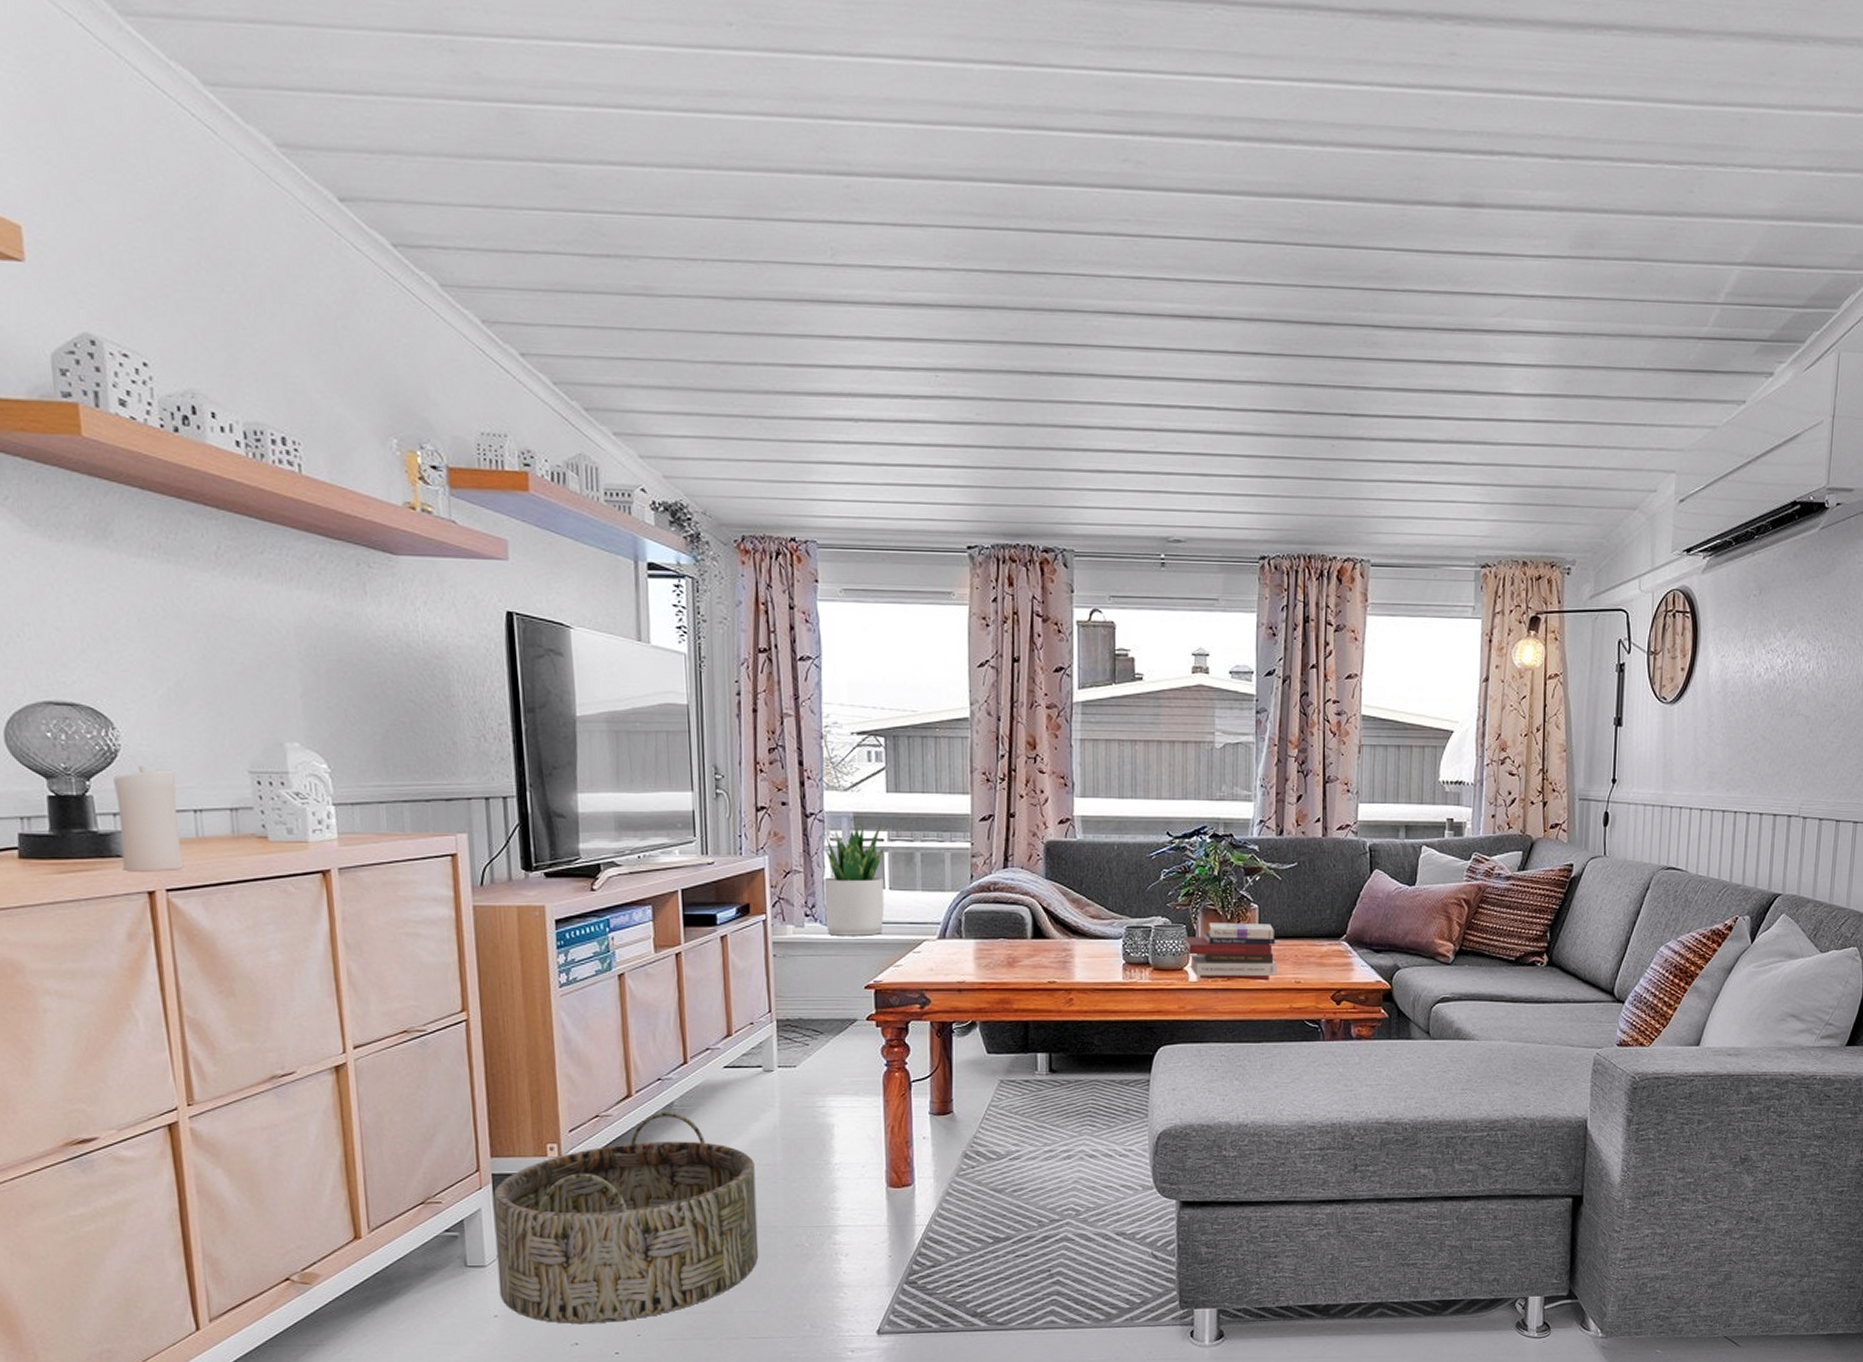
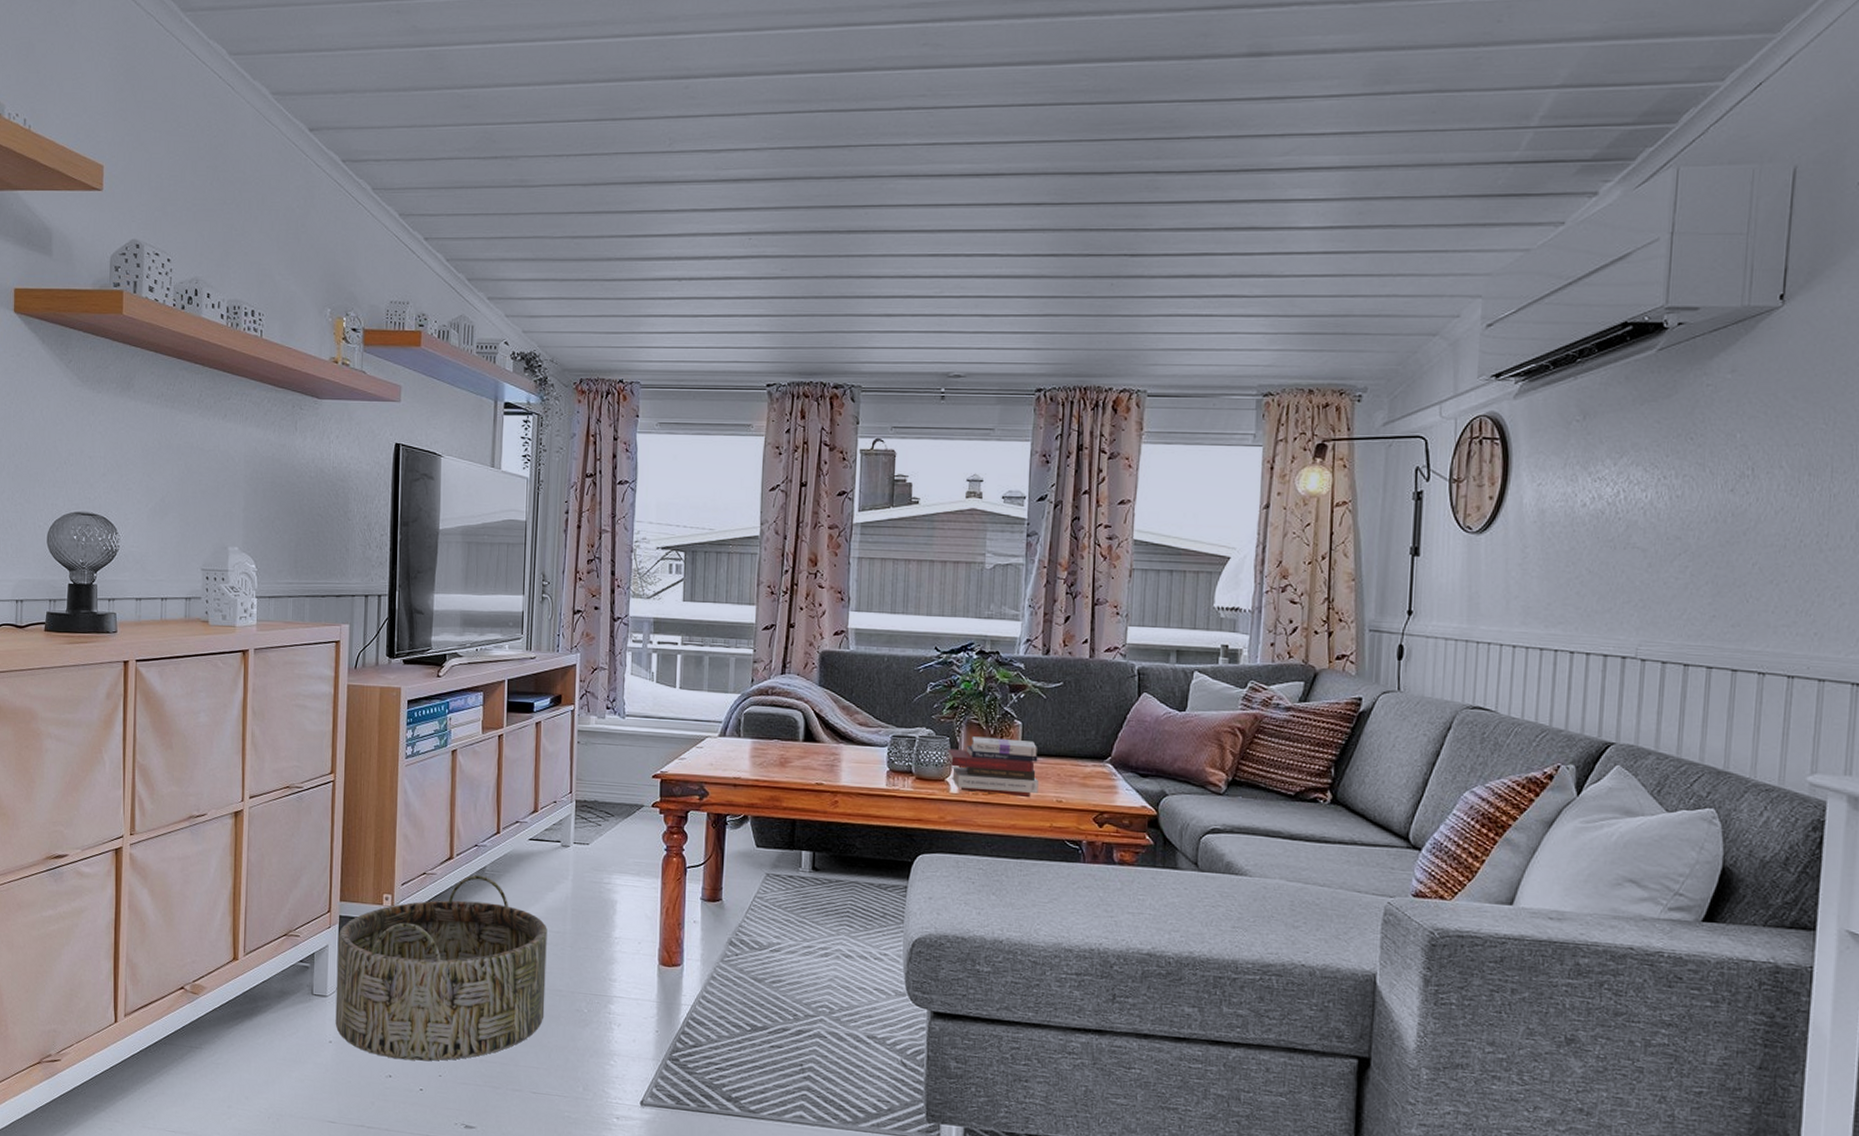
candle: present [112,766,184,872] -> none [108,563,153,646]
planter: present [824,822,884,936] -> none [623,627,677,730]

